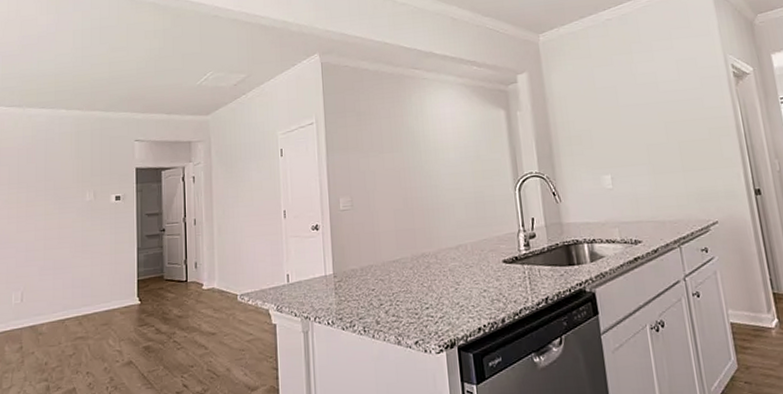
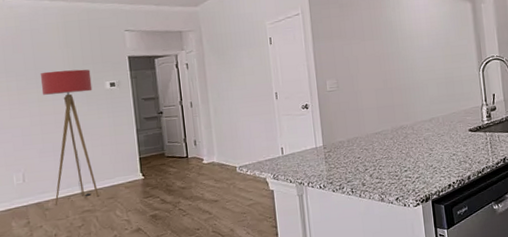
floor lamp: none [49,181,98,330] -> present [40,69,99,205]

